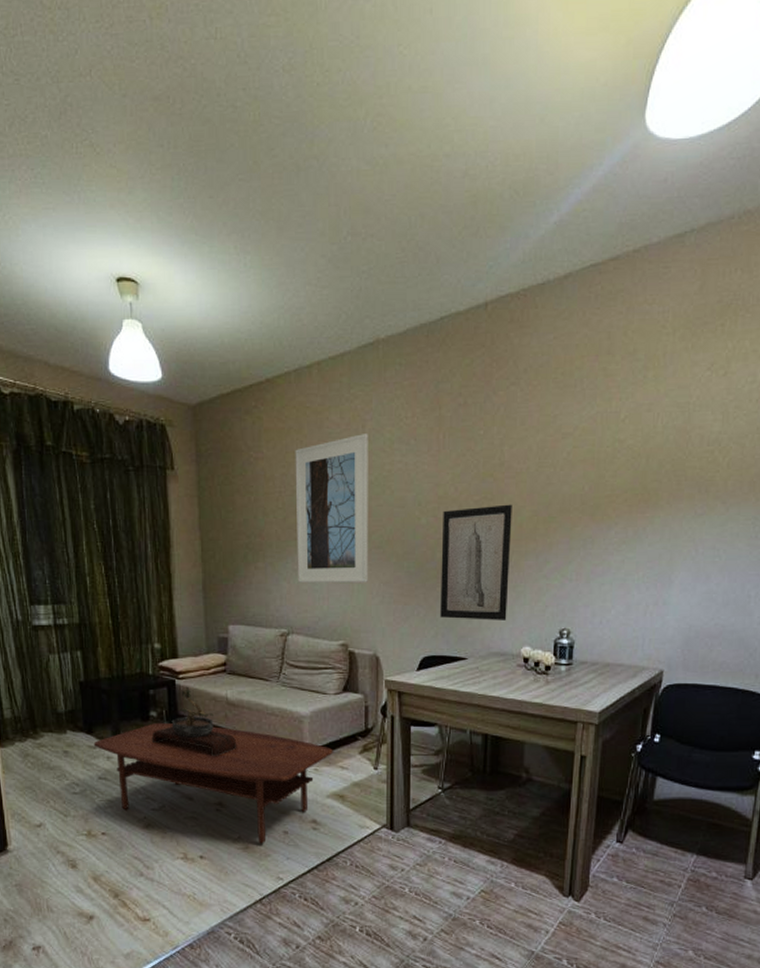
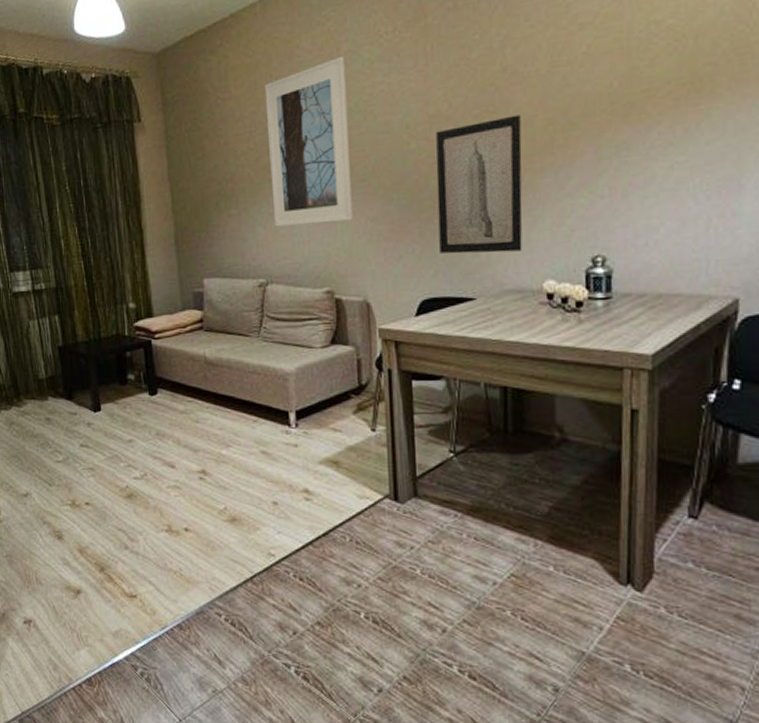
coffee table: present [93,722,333,844] -> none [74,385,323,516]
bonsai tree: present [151,686,237,757] -> none [130,346,218,421]

